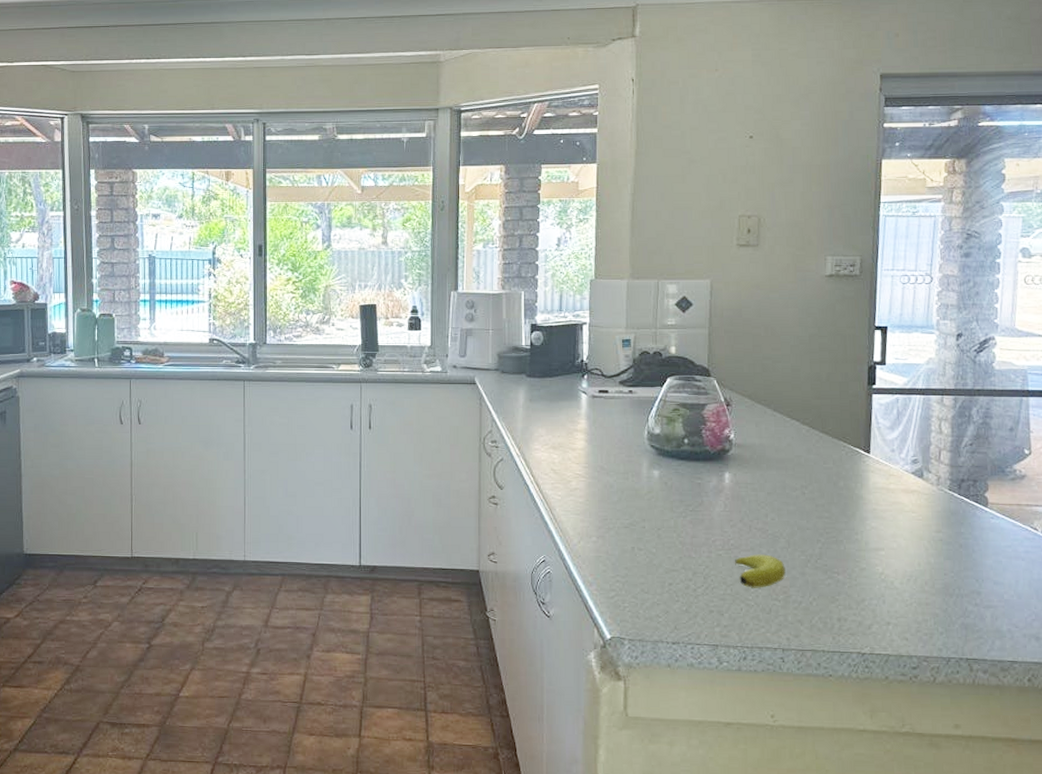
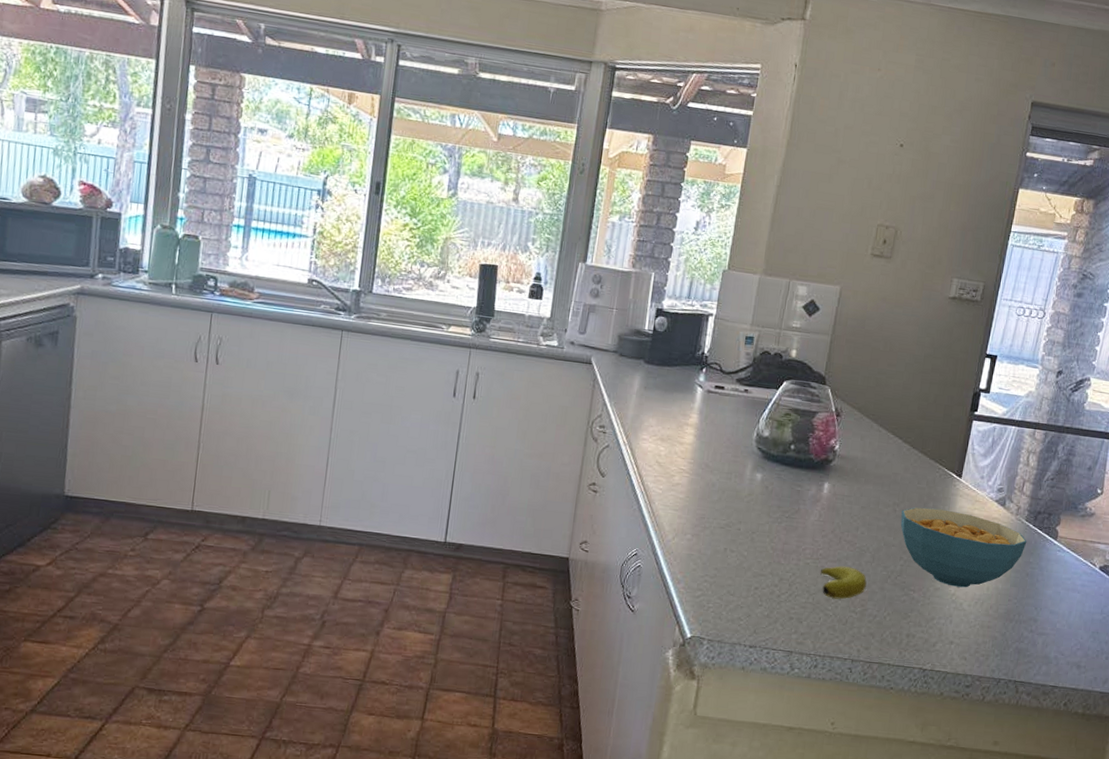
cereal bowl: none [811,487,954,565] -> present [900,507,1027,588]

